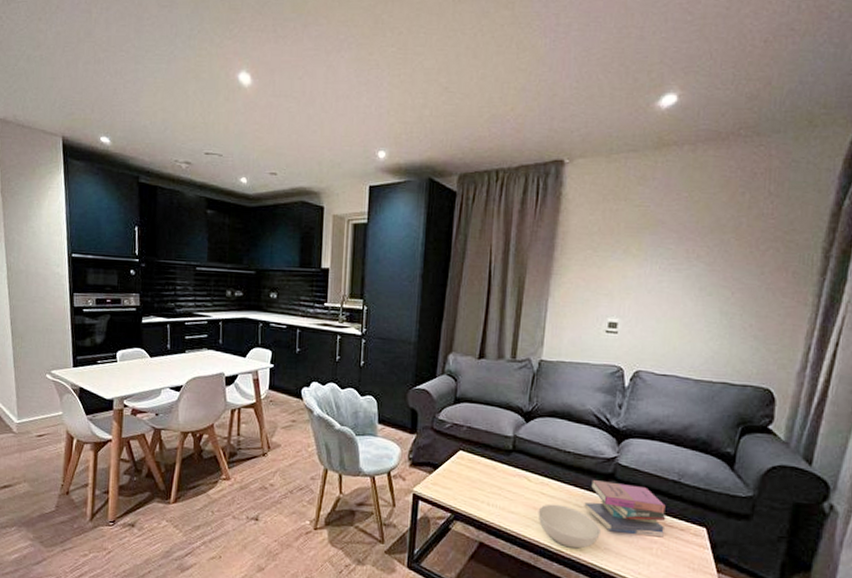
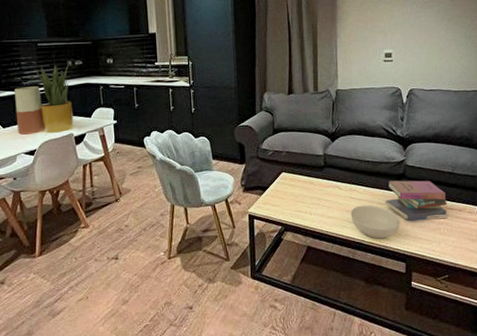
vase: none [165,314,195,368] -> present [15,86,46,135]
planter: none [189,293,227,370] -> present [34,65,74,133]

